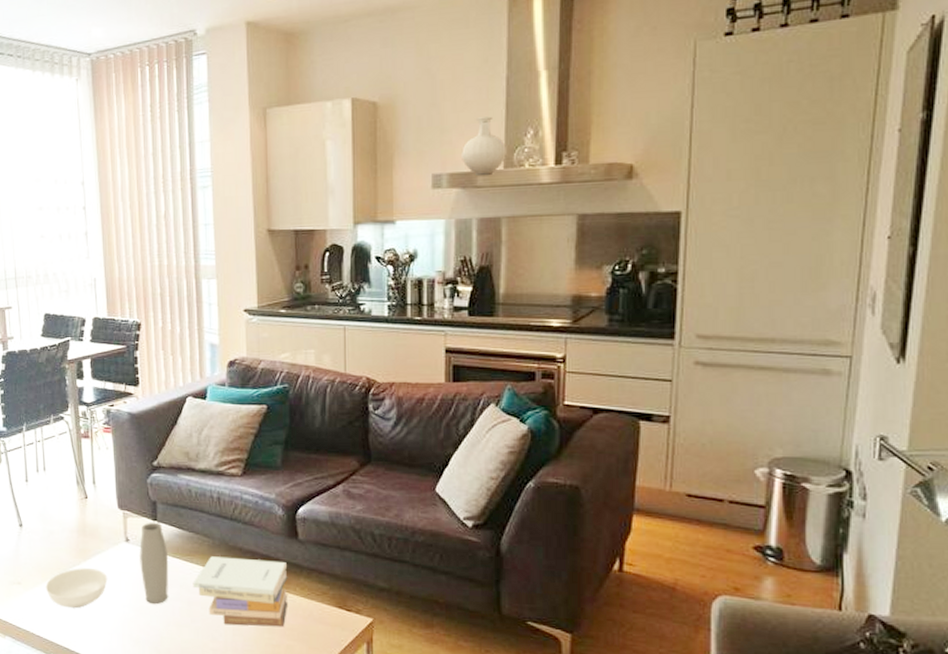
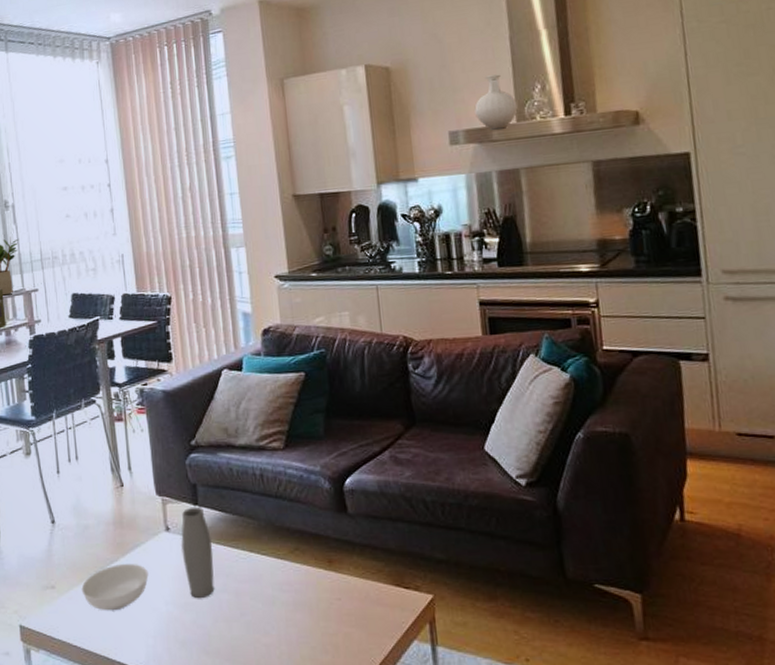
books: present [192,556,288,627] -> none [239,538,342,616]

